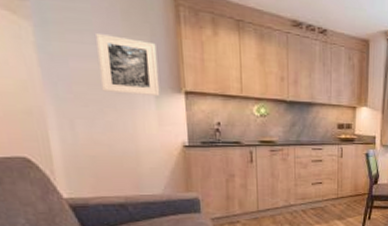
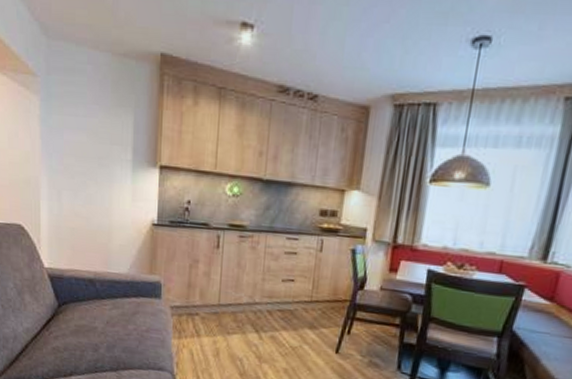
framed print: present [96,34,160,96] -> none [86,106,139,170]

